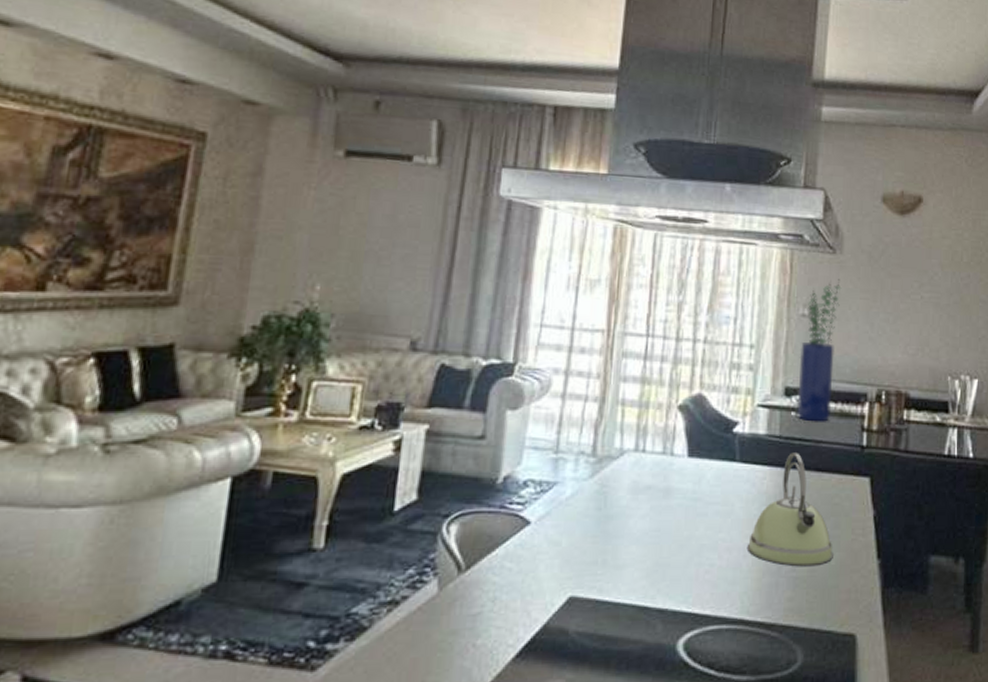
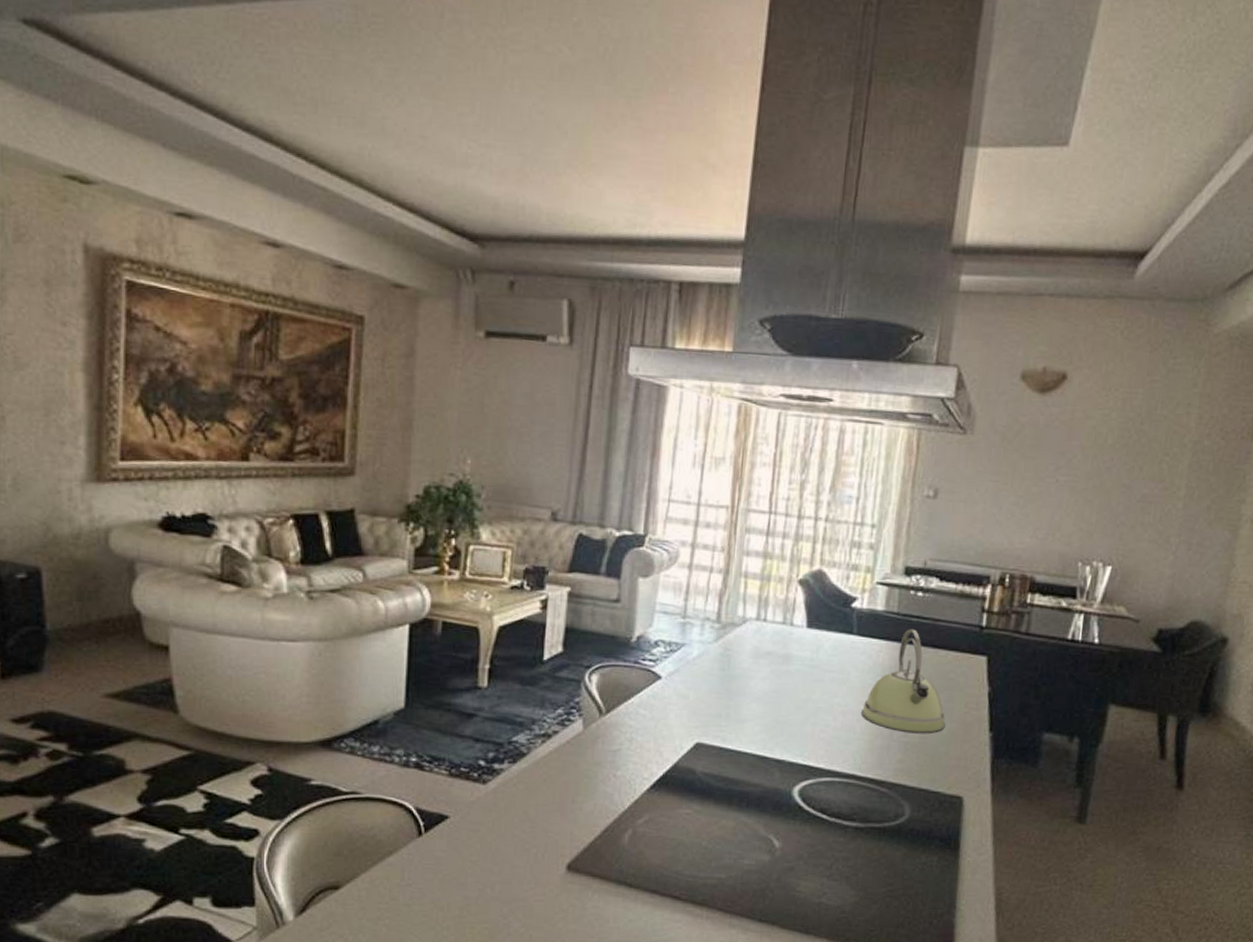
vase: present [797,279,842,422] -> none [916,460,970,602]

